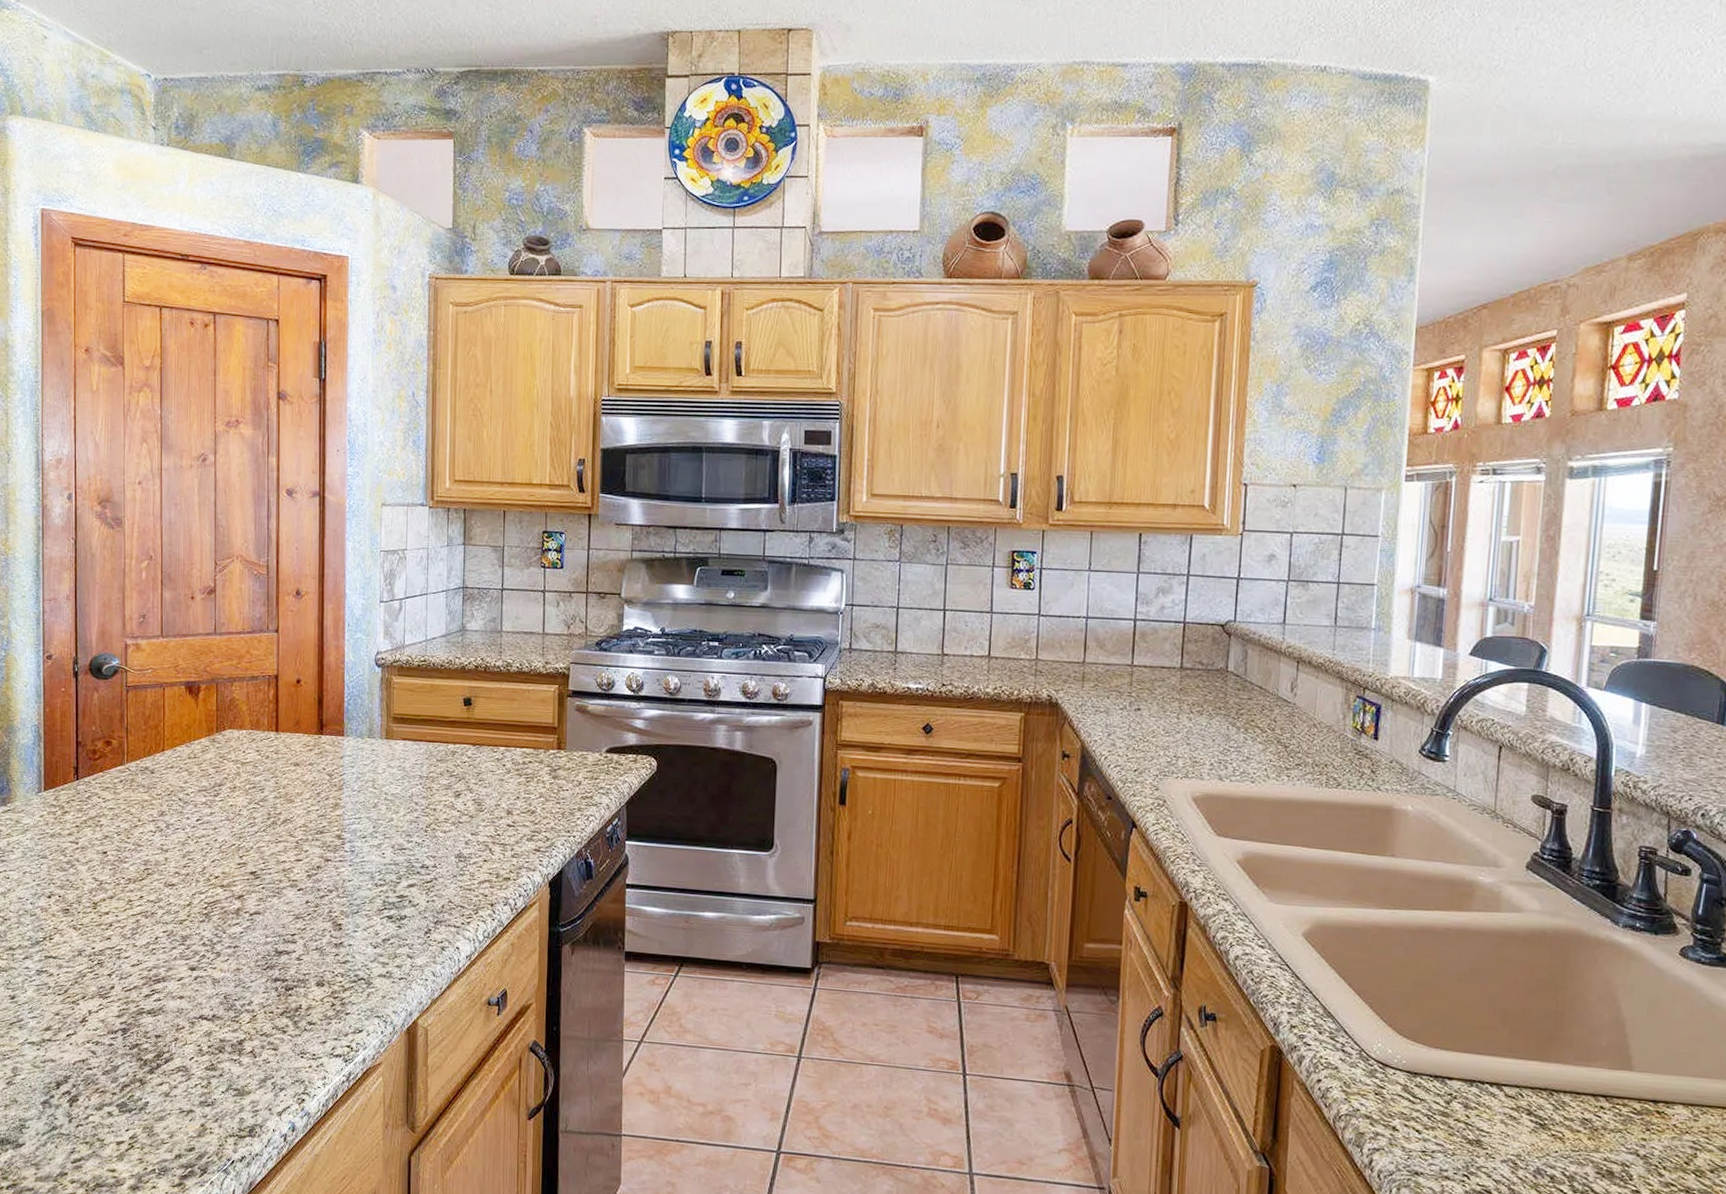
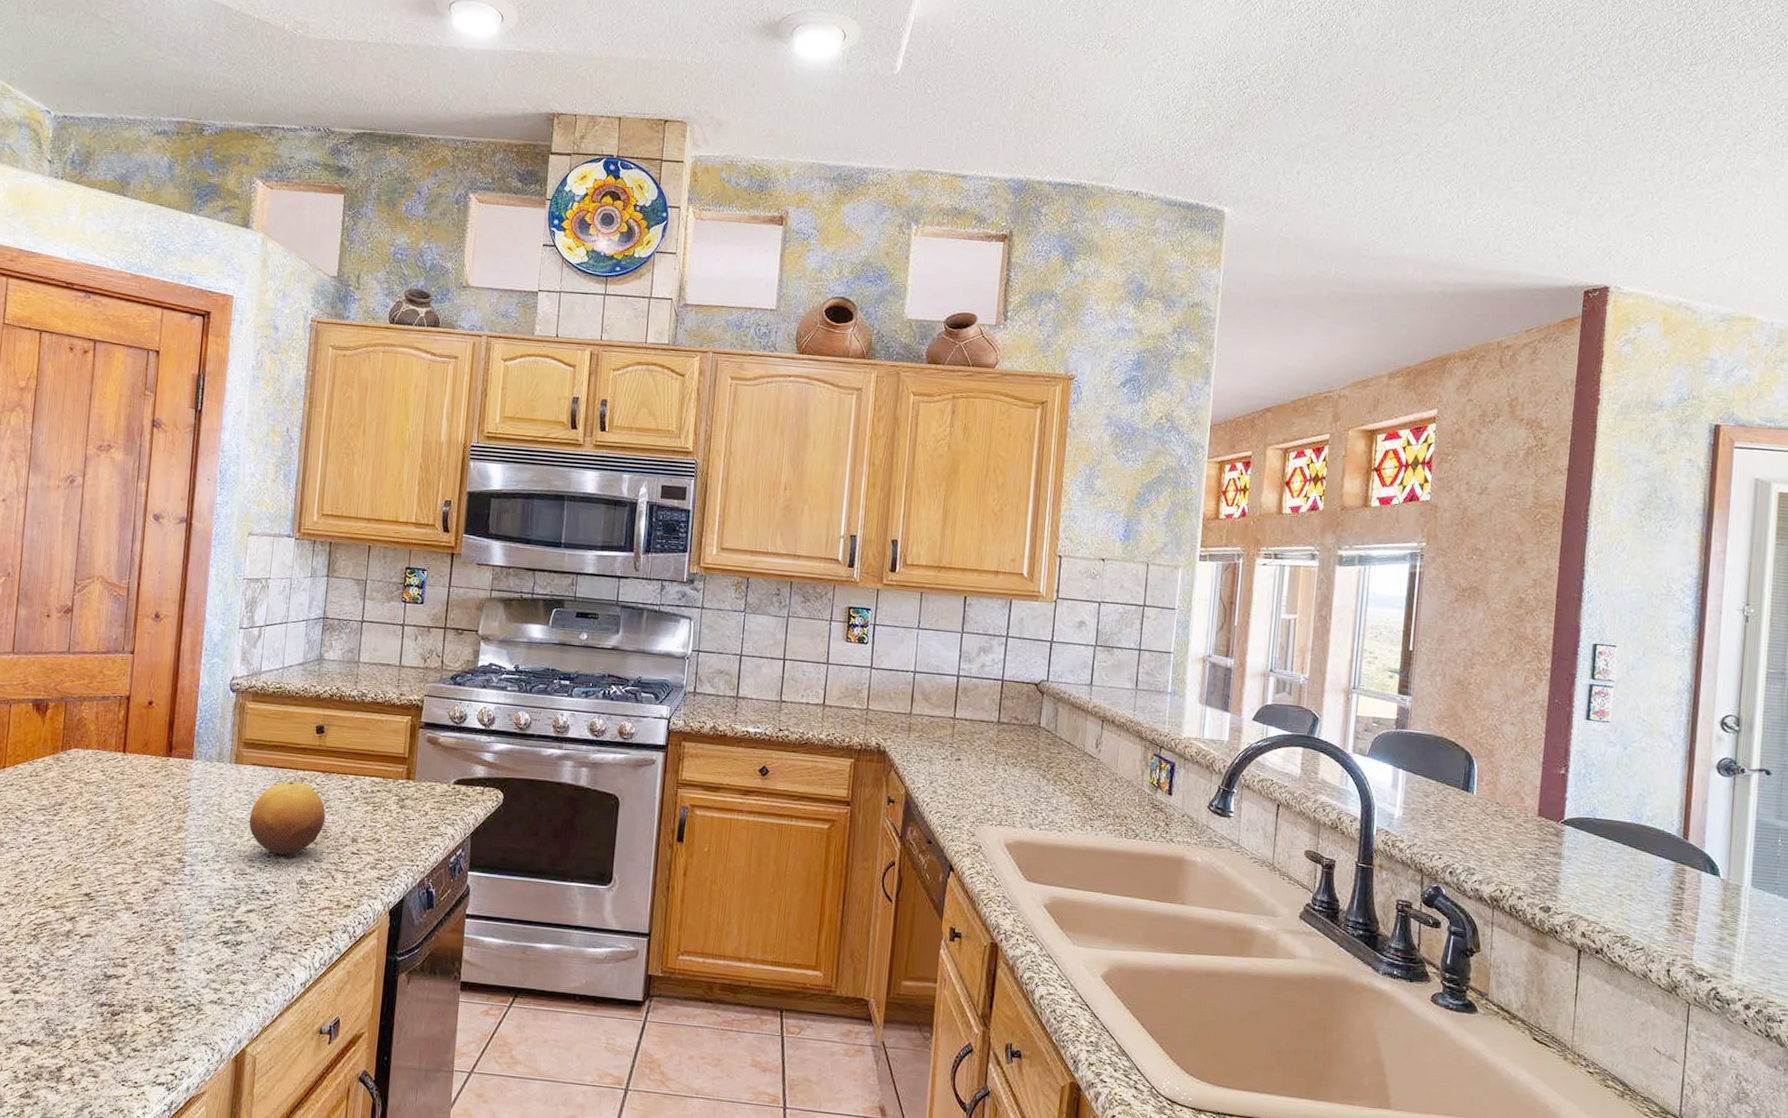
fruit: none [404,755,479,829] -> present [249,781,326,855]

